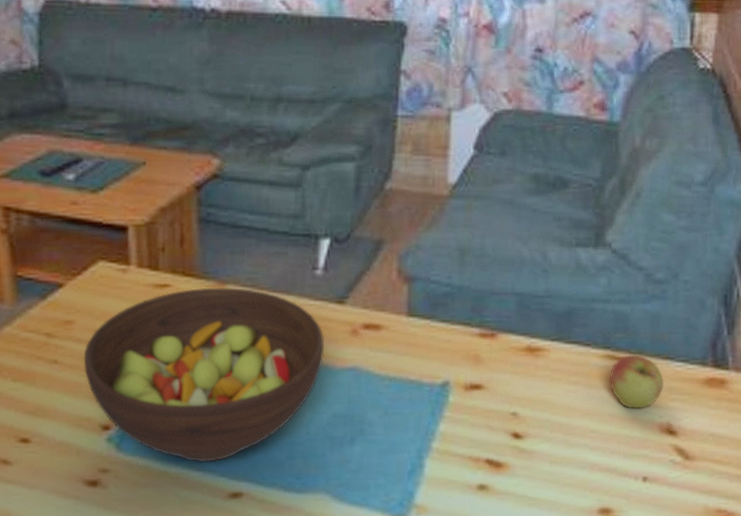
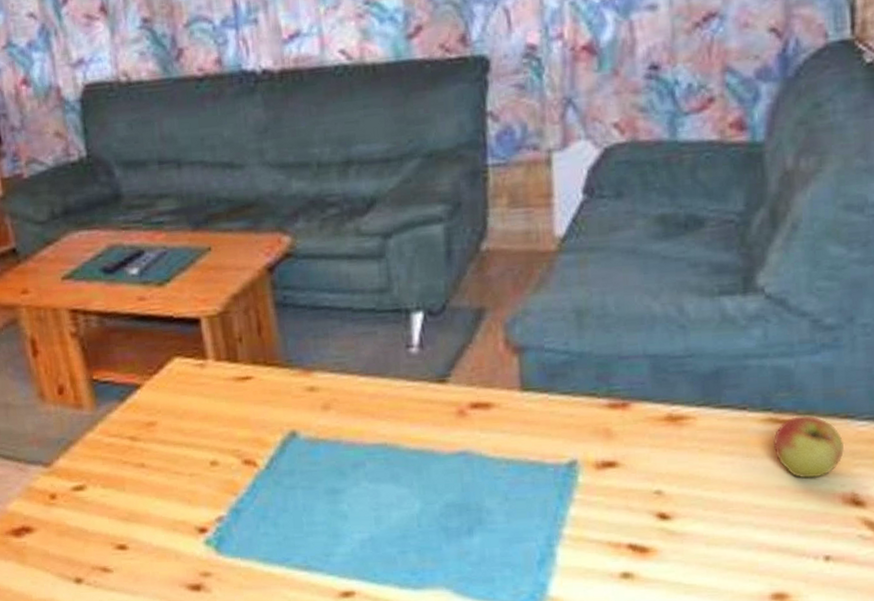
fruit bowl: present [83,287,325,463] -> none [170,374,430,562]

